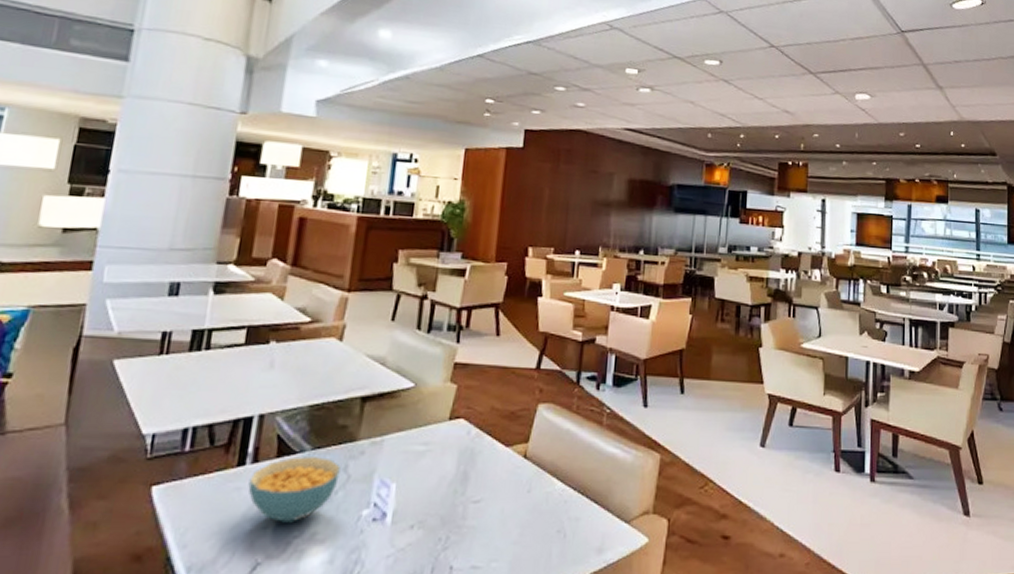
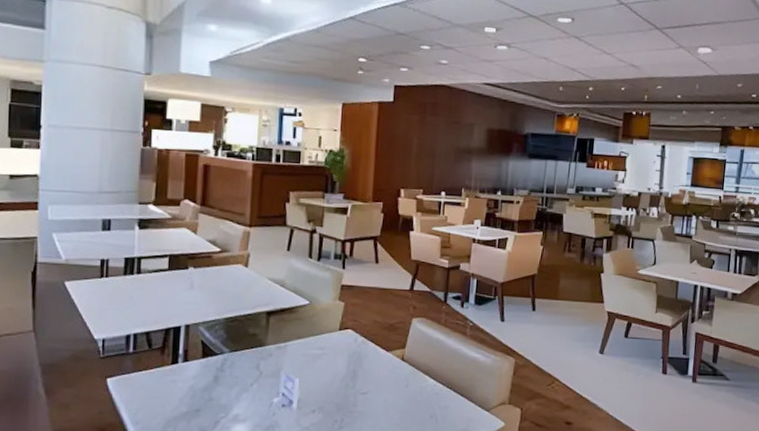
cereal bowl: present [248,456,341,523] -> none [182,357,254,407]

